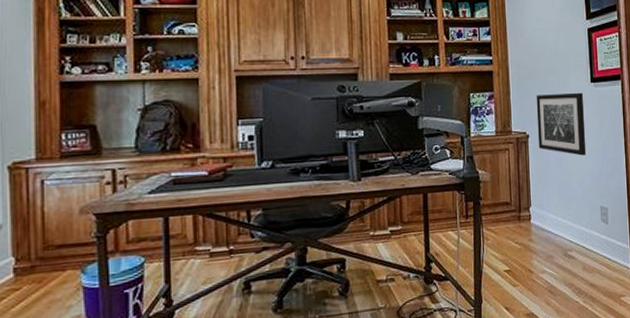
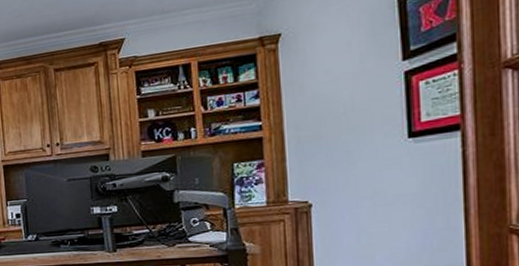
wall art: present [536,92,587,156] -> none [322,150,399,226]

